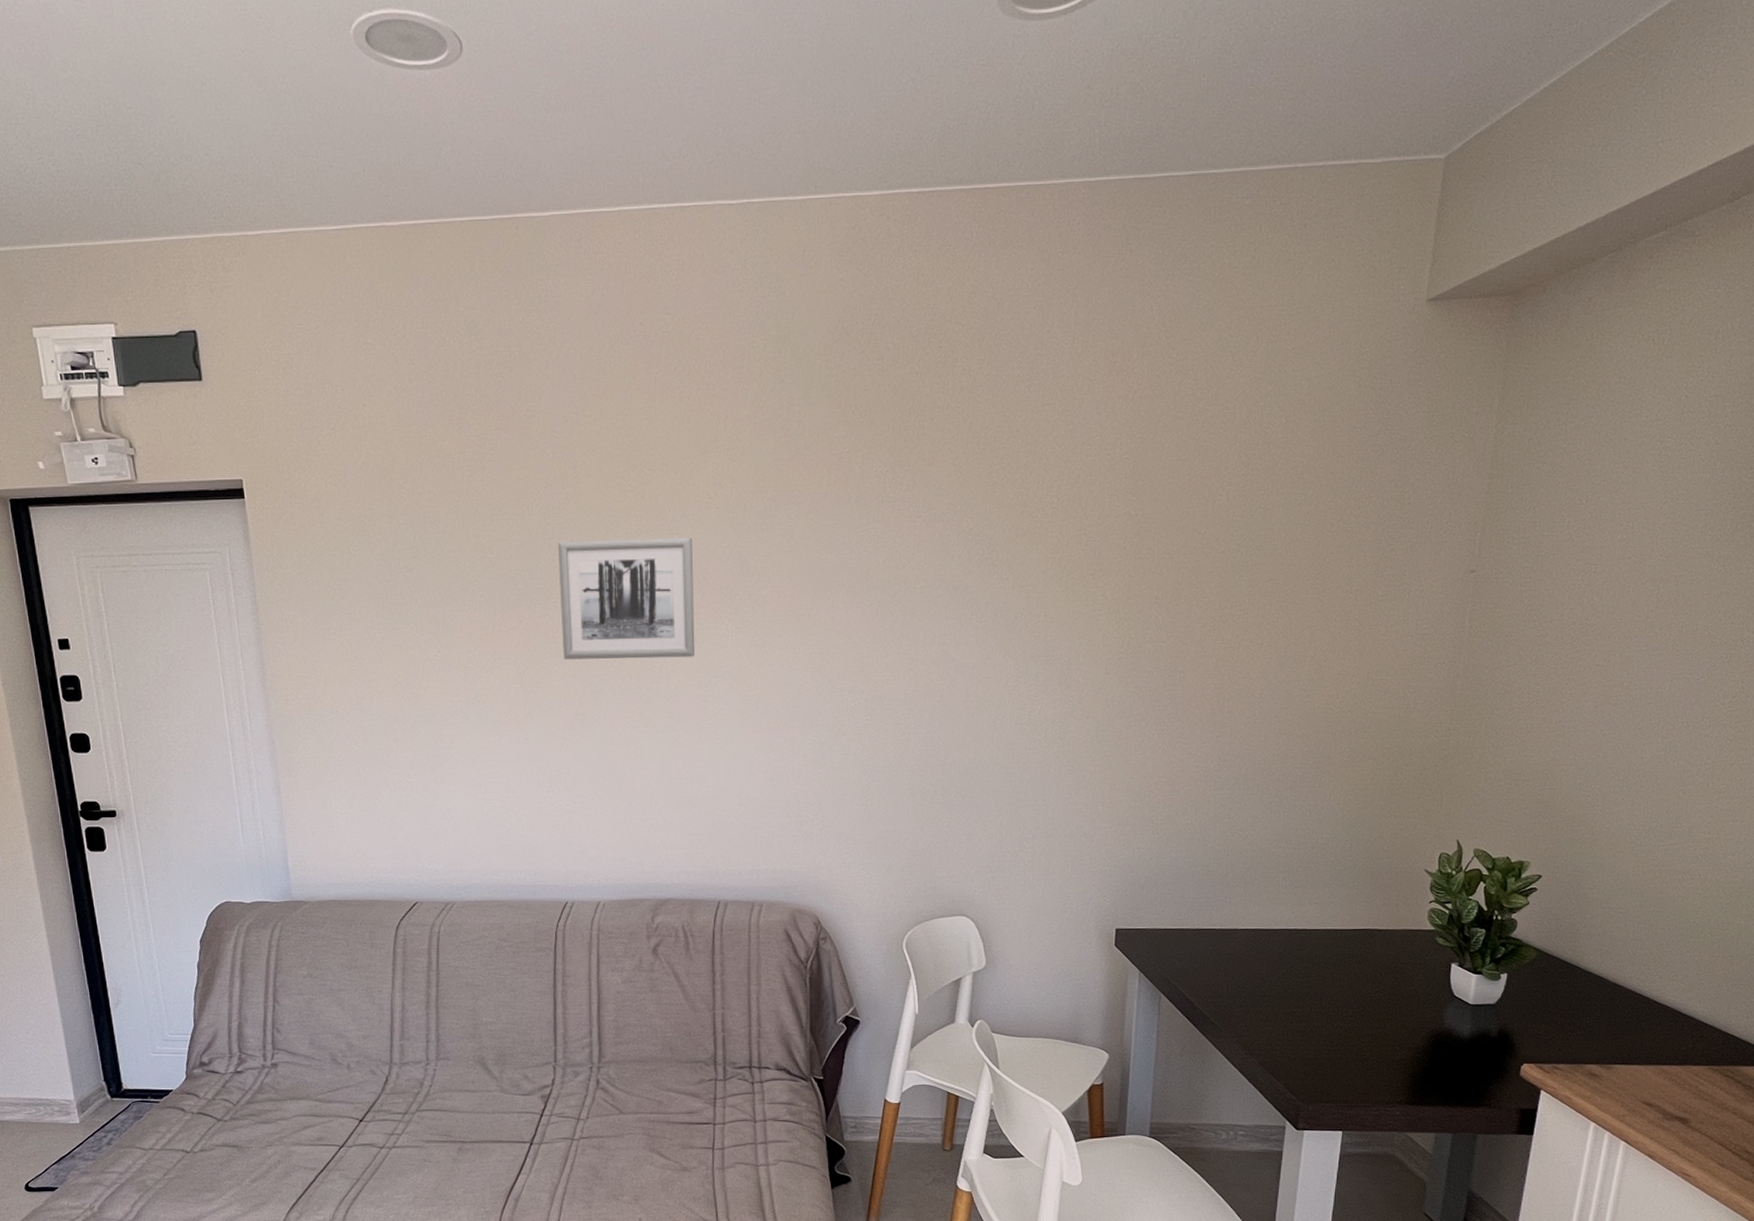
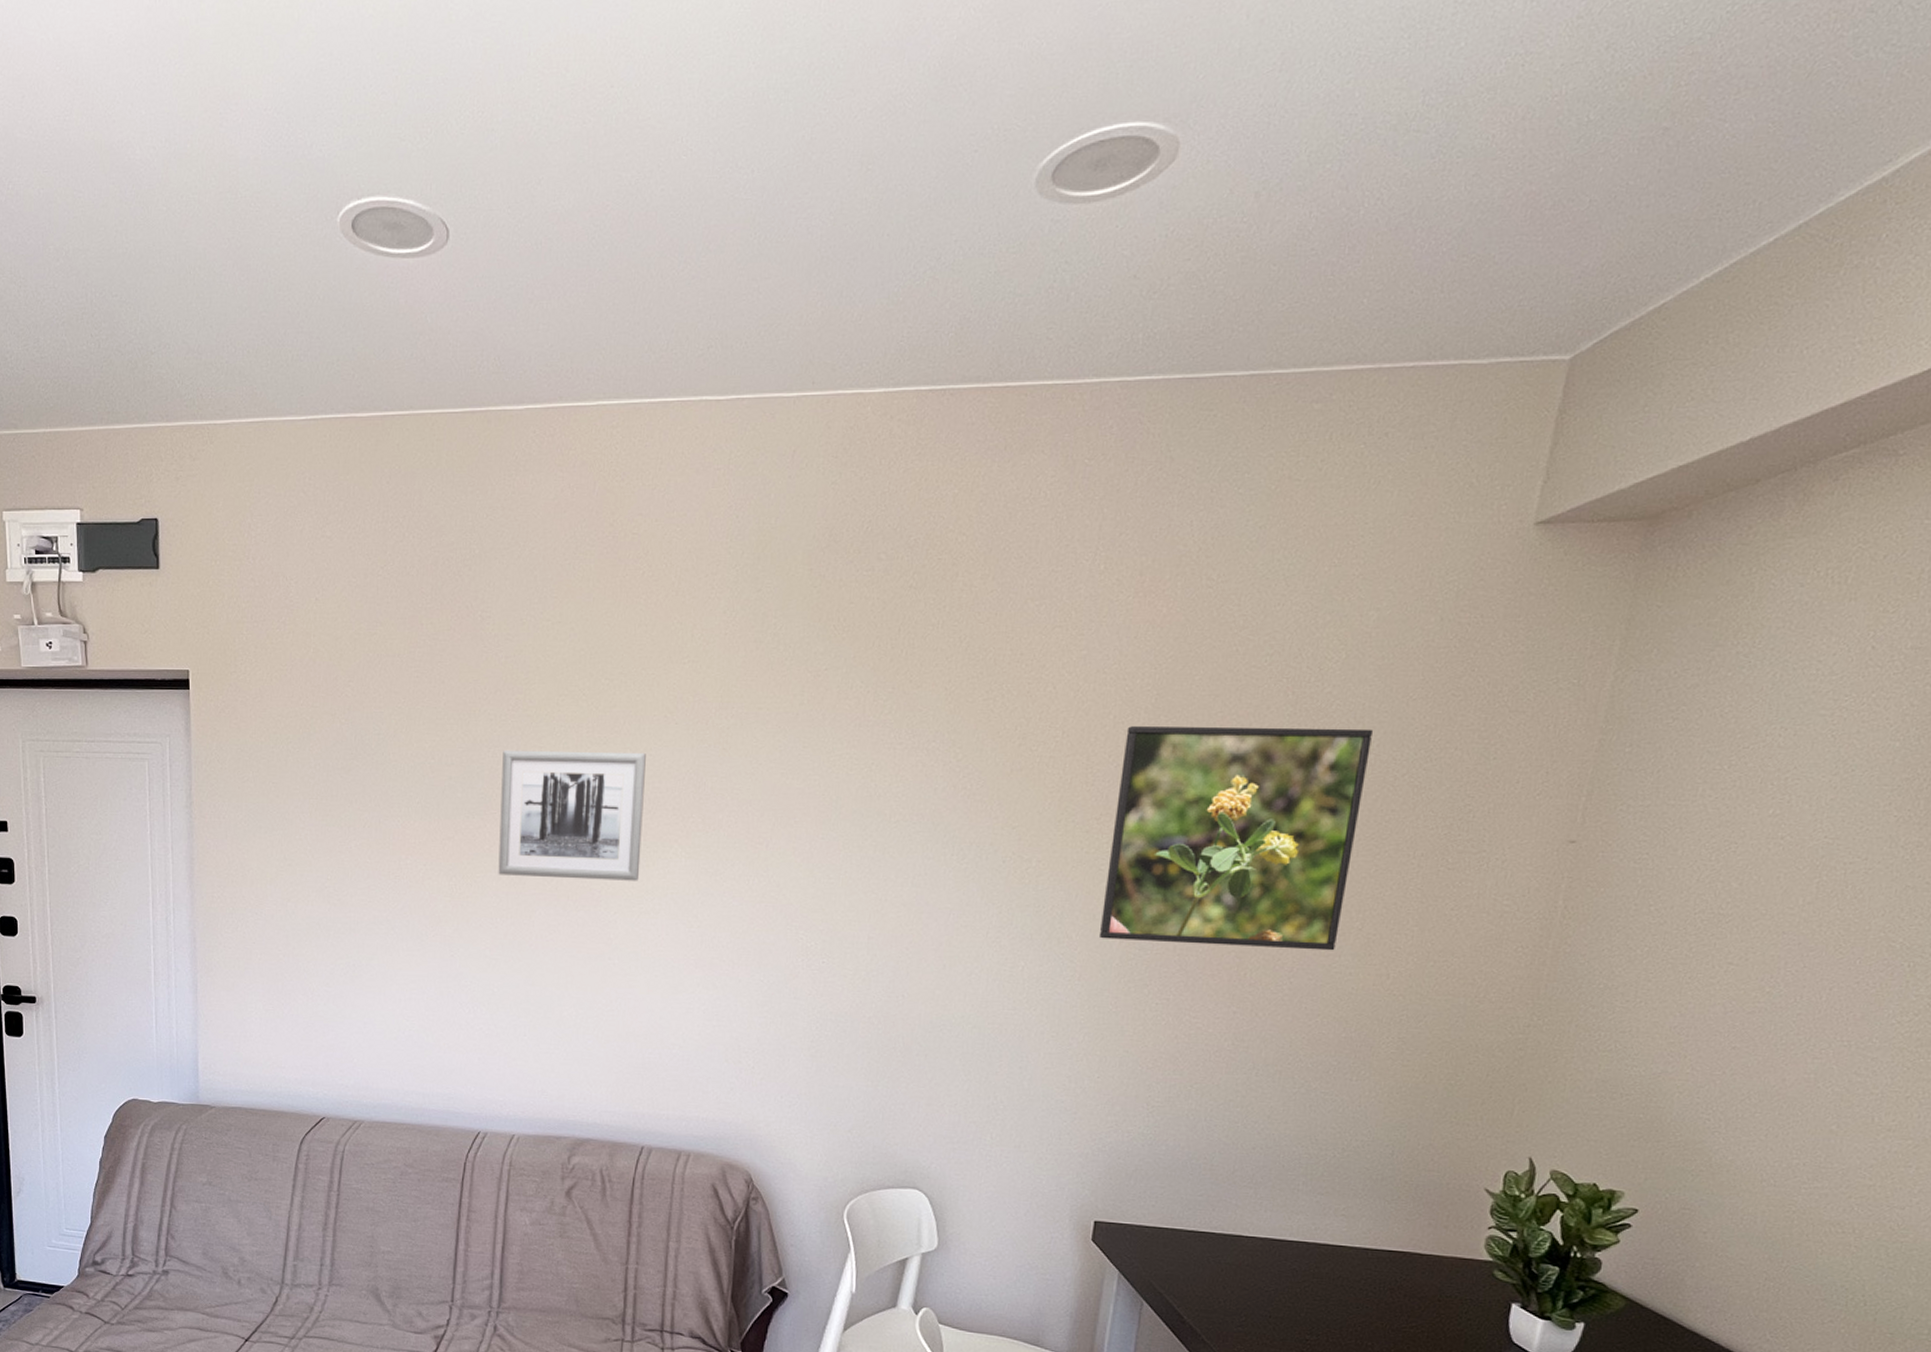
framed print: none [1101,483,1311,681] -> present [1098,726,1372,951]

